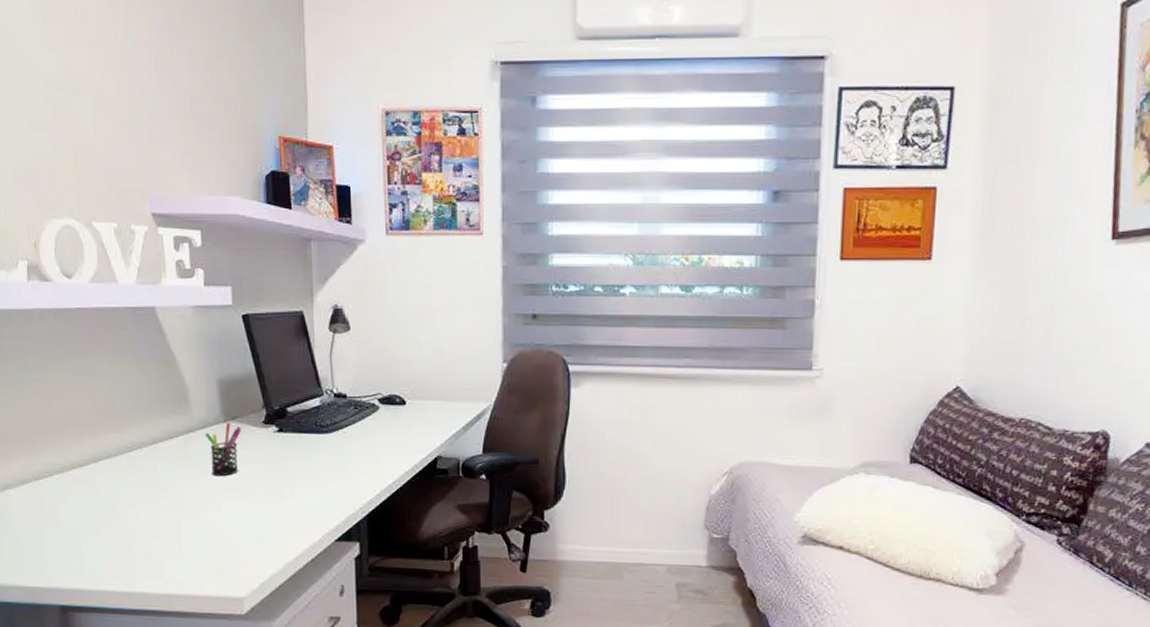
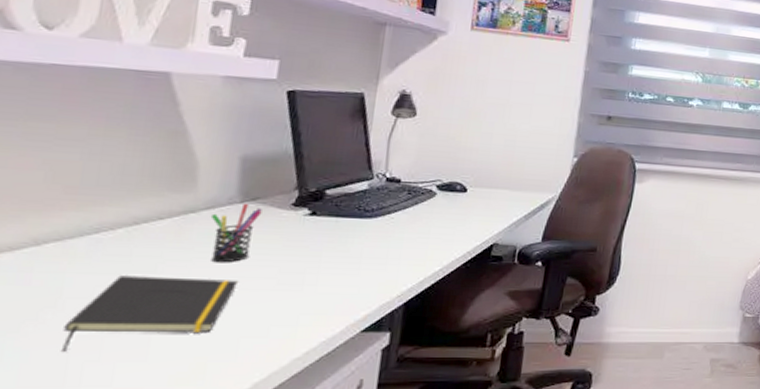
notepad: none [124,487,235,550] -> present [60,275,239,352]

